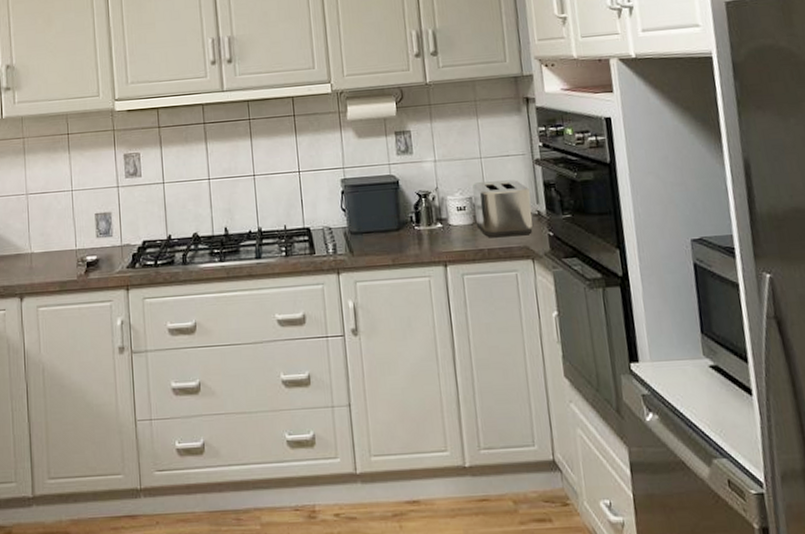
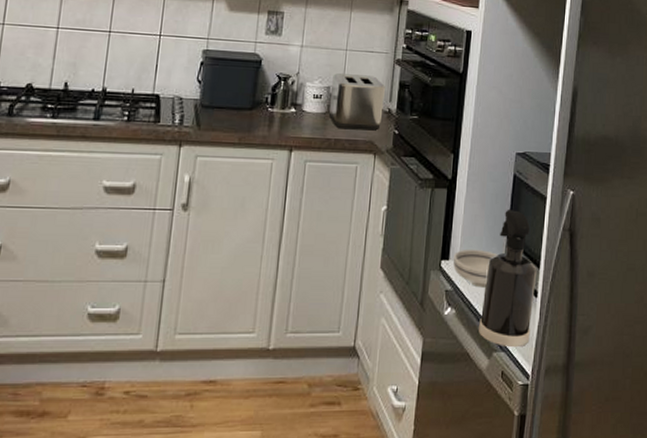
bowl: none [642,347,694,389] -> present [453,249,497,288]
spray bottle: none [684,301,754,453] -> present [479,210,537,348]

